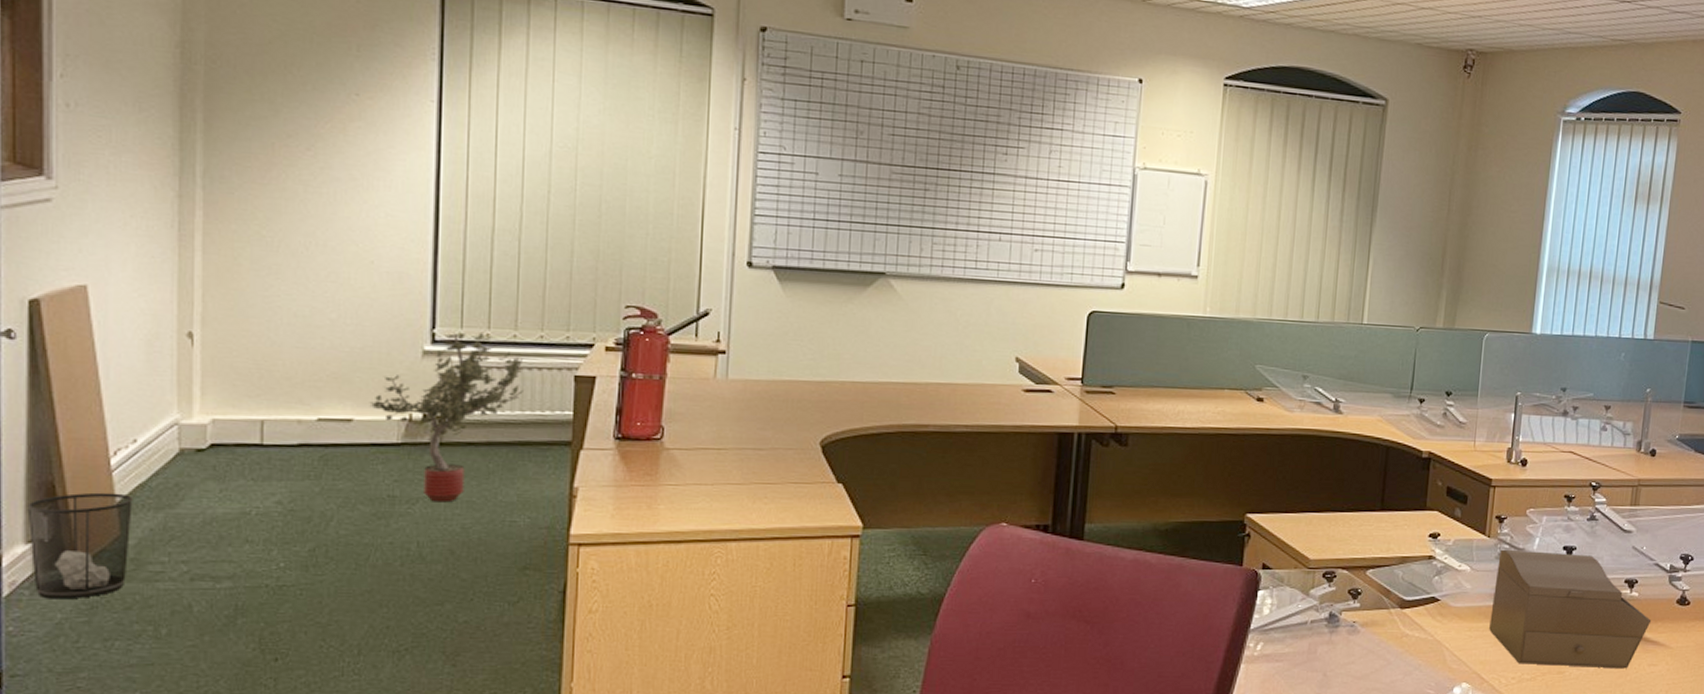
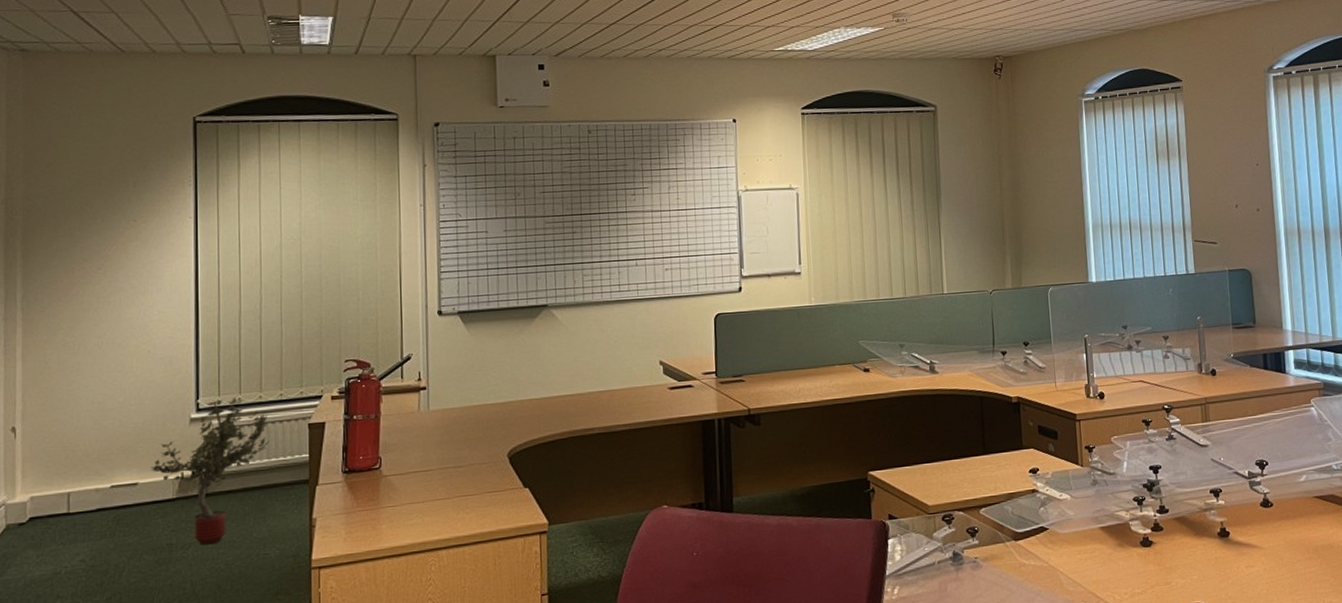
sewing box: present [1489,549,1652,669] -> none [1094,472,1241,580]

